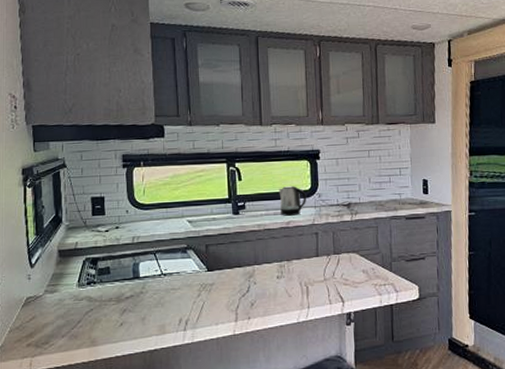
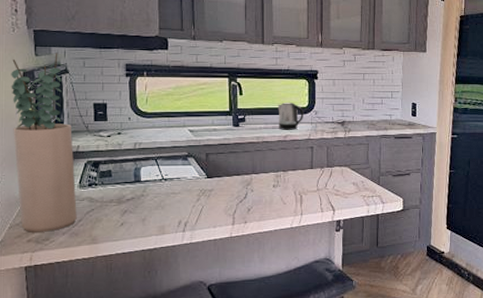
vase: none [10,147,76,336] -> present [11,53,77,233]

